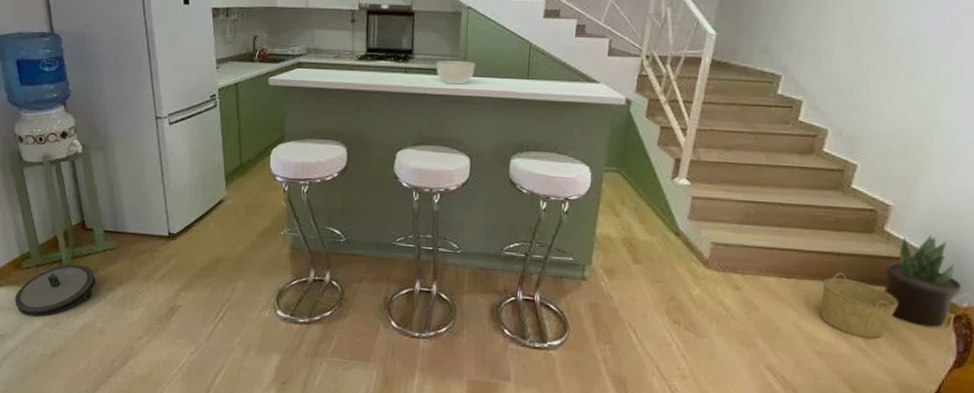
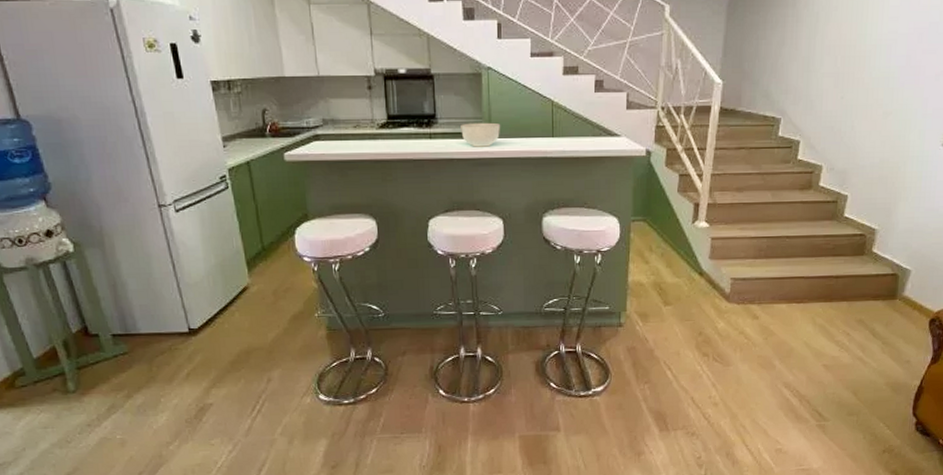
robot vacuum: present [15,264,96,317] -> none [11,375,110,438]
basket: present [819,271,899,339] -> none [824,292,887,349]
planter: present [882,235,962,327] -> none [874,252,935,331]

